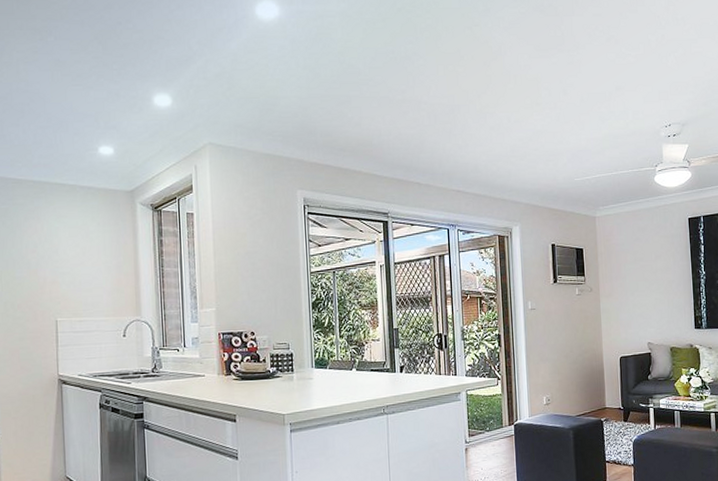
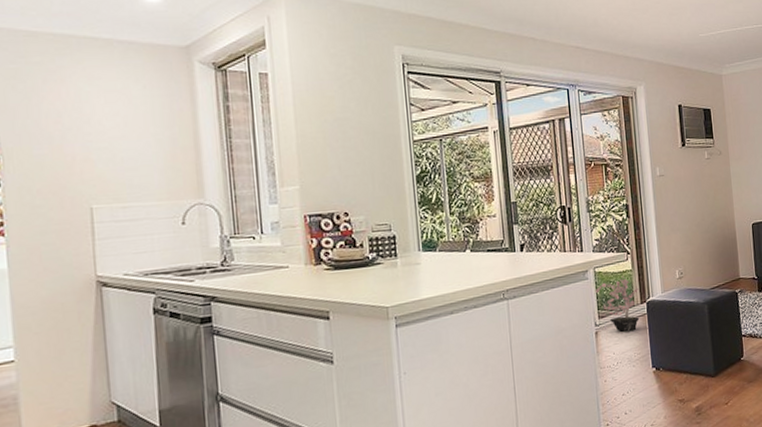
potted plant: none [466,399,507,450] -> present [595,276,640,332]

